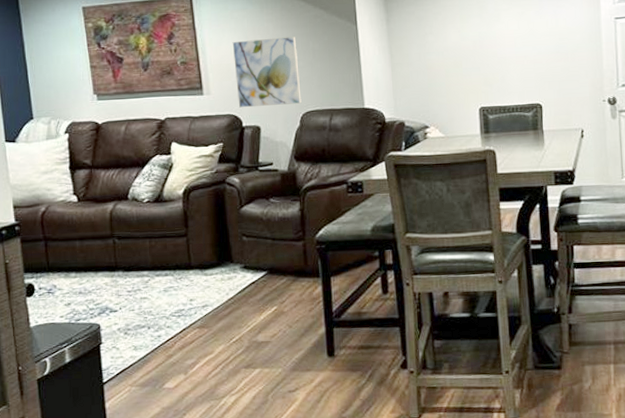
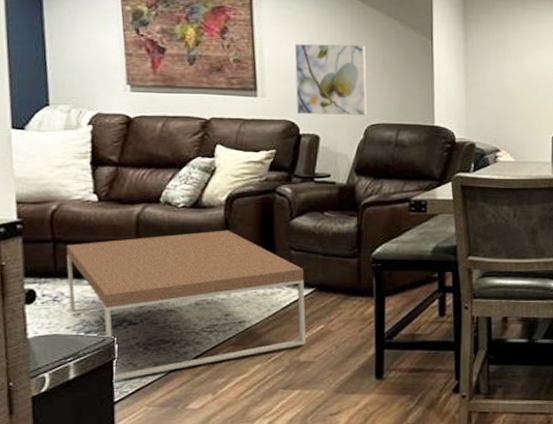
coffee table: none [55,221,263,364] -> present [66,230,307,382]

